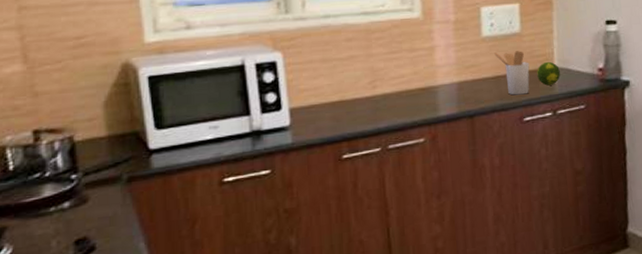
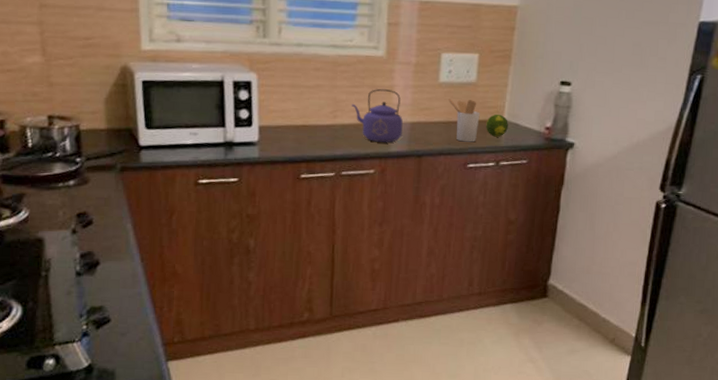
kettle: none [390,50,450,108] -> present [351,88,403,143]

